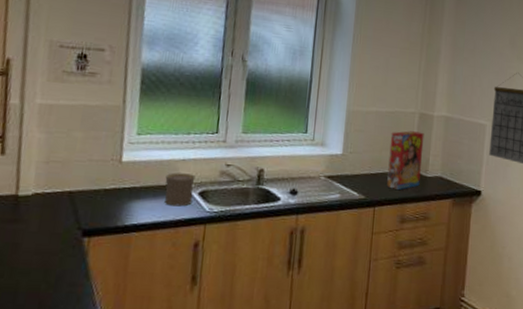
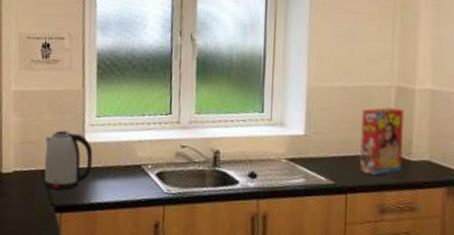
kettle: none [71,148,131,212] -> present [44,130,93,190]
cup: present [165,172,196,207] -> none [124,153,152,187]

